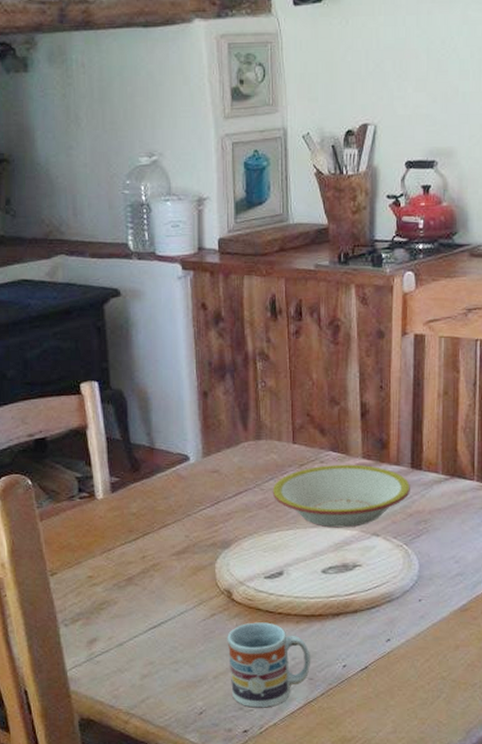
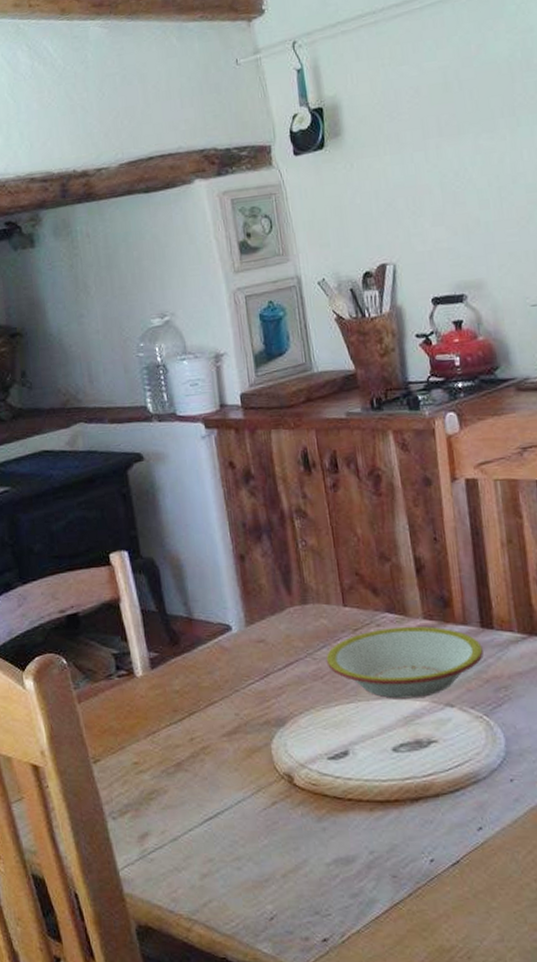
cup: present [227,622,311,708] -> none [292,810,393,912]

